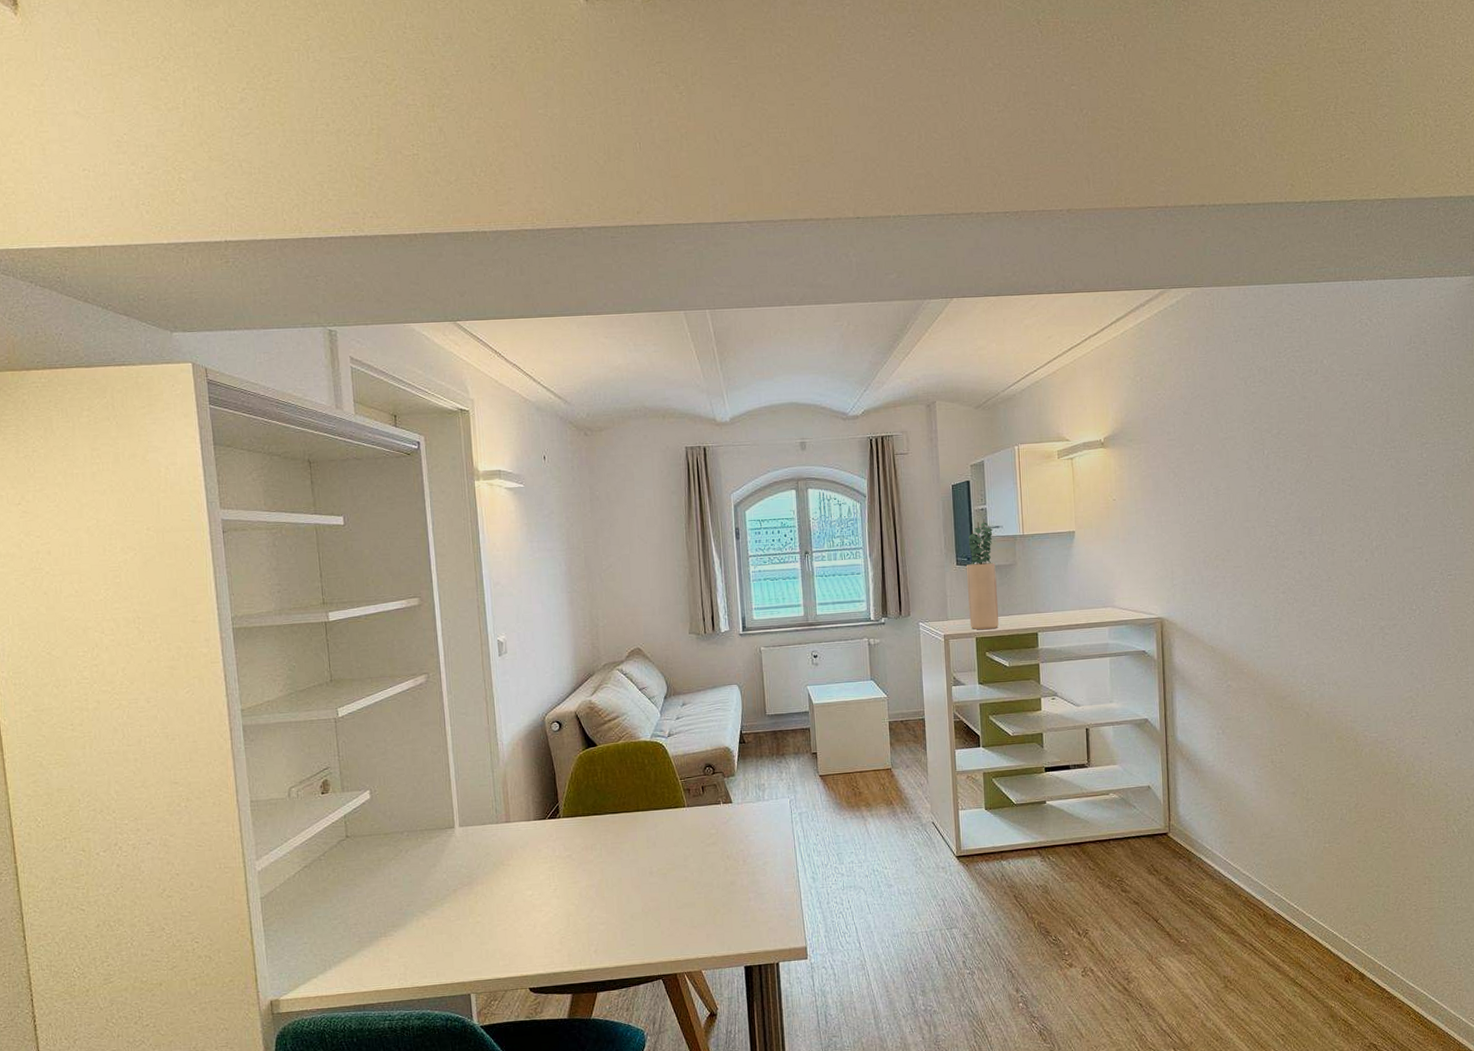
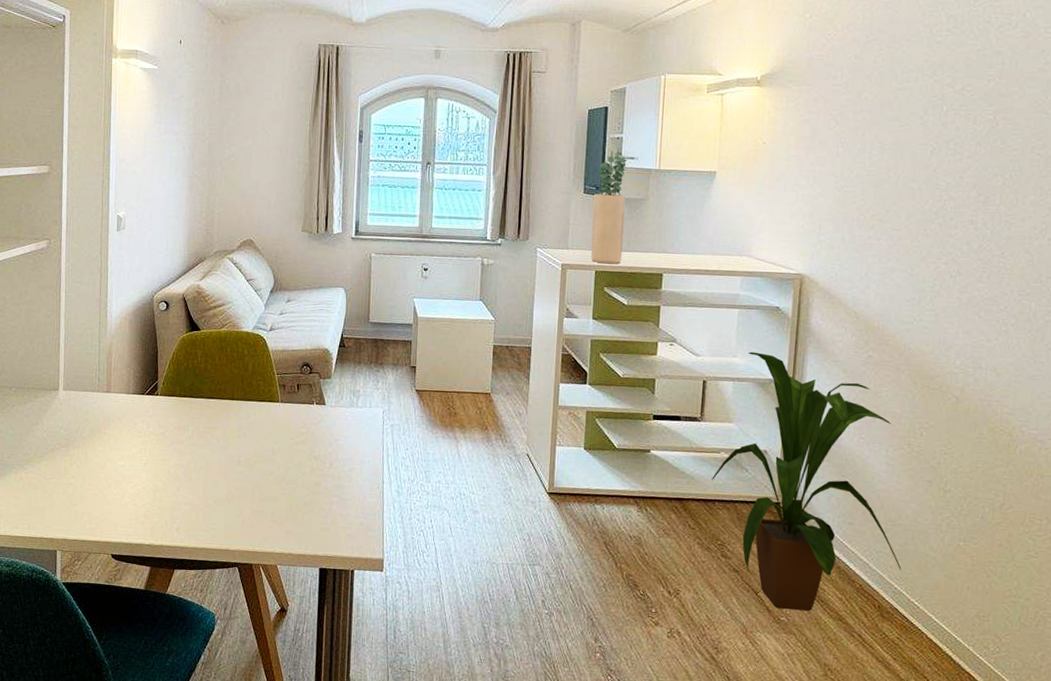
house plant: none [1104,695,1280,932] -> present [712,351,902,611]

